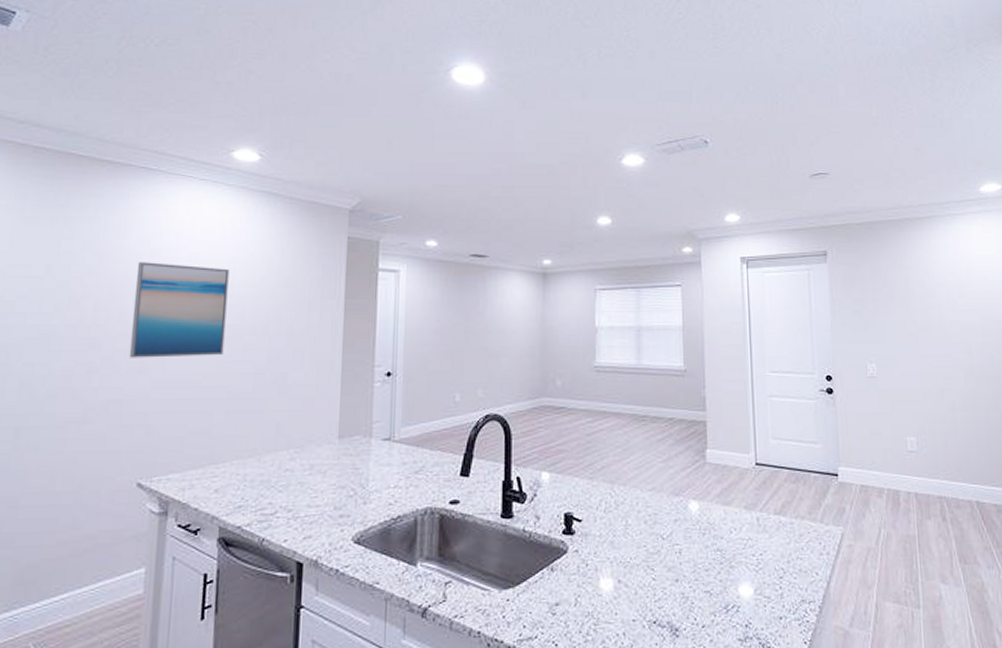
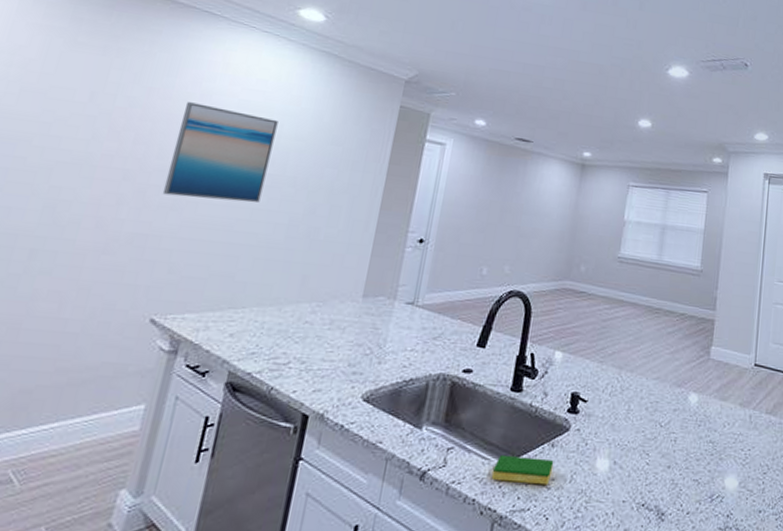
dish sponge: none [493,583,556,611] -> present [491,454,554,486]

